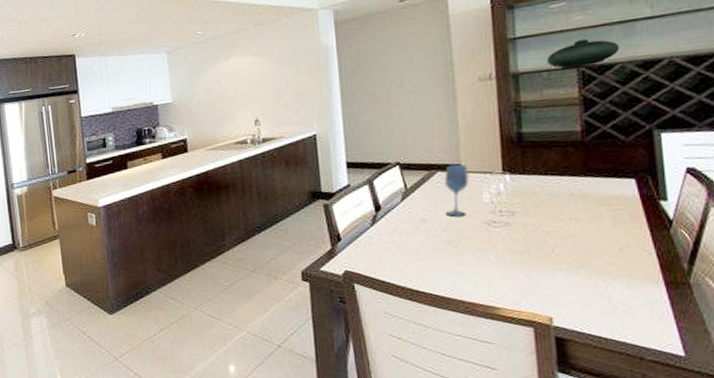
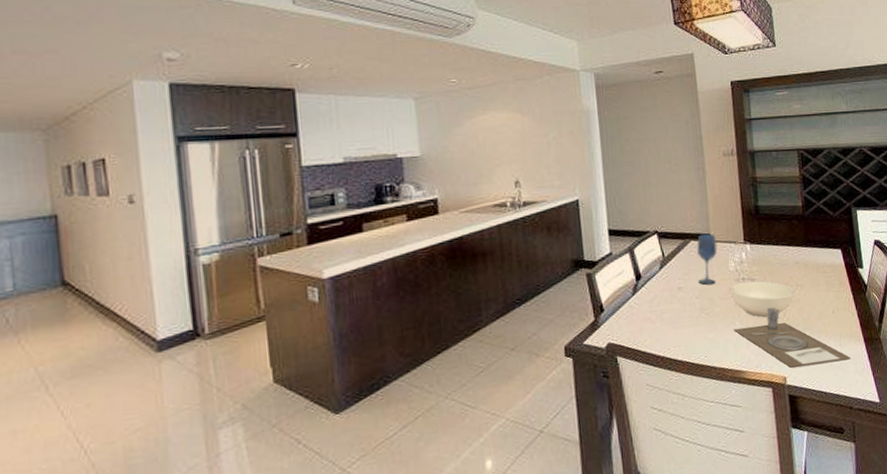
bowl: none [484,213,568,252] -> present [730,280,795,317]
place setting: none [486,242,644,308] -> present [733,307,851,368]
decorative bowl: present [546,38,620,70] -> none [775,125,827,151]

